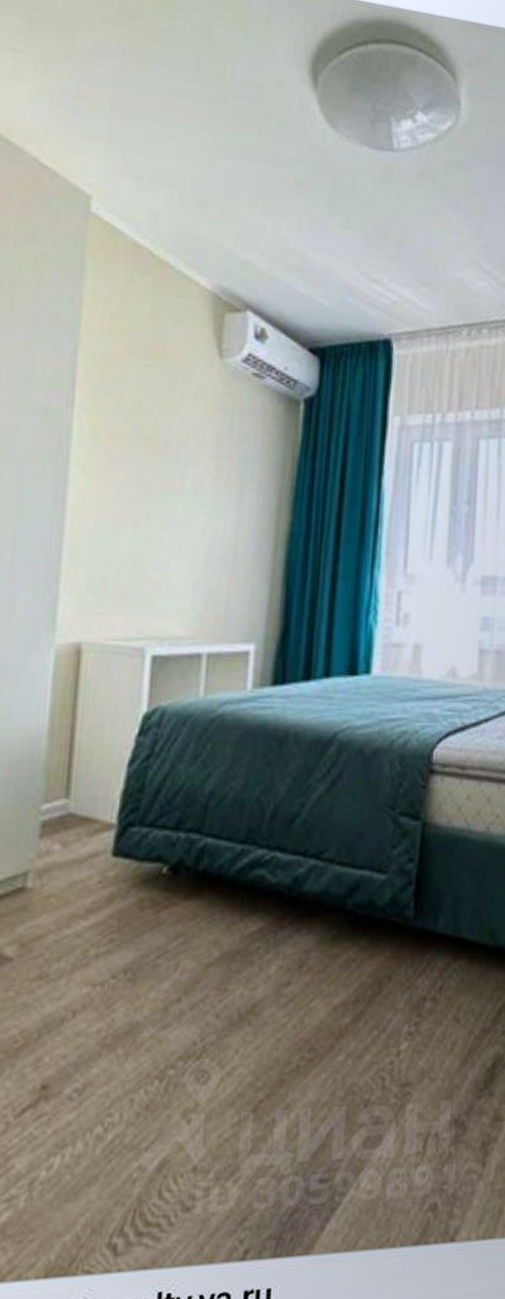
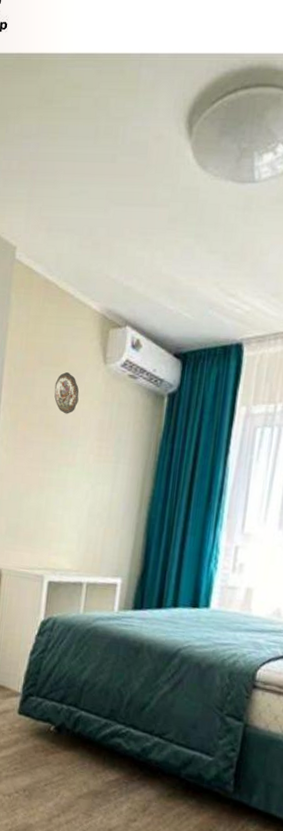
decorative plate: none [151,367,187,423] -> present [54,372,79,414]

